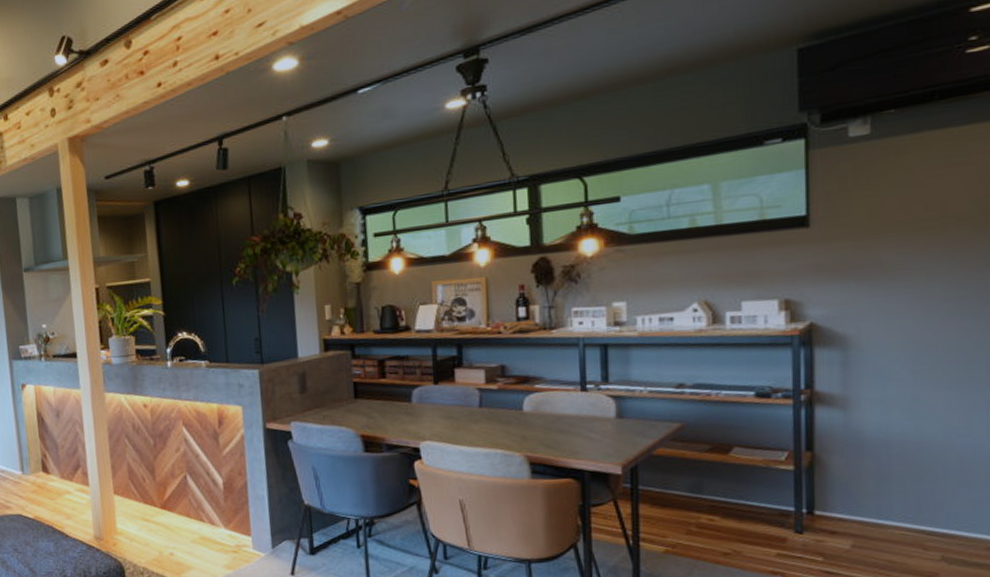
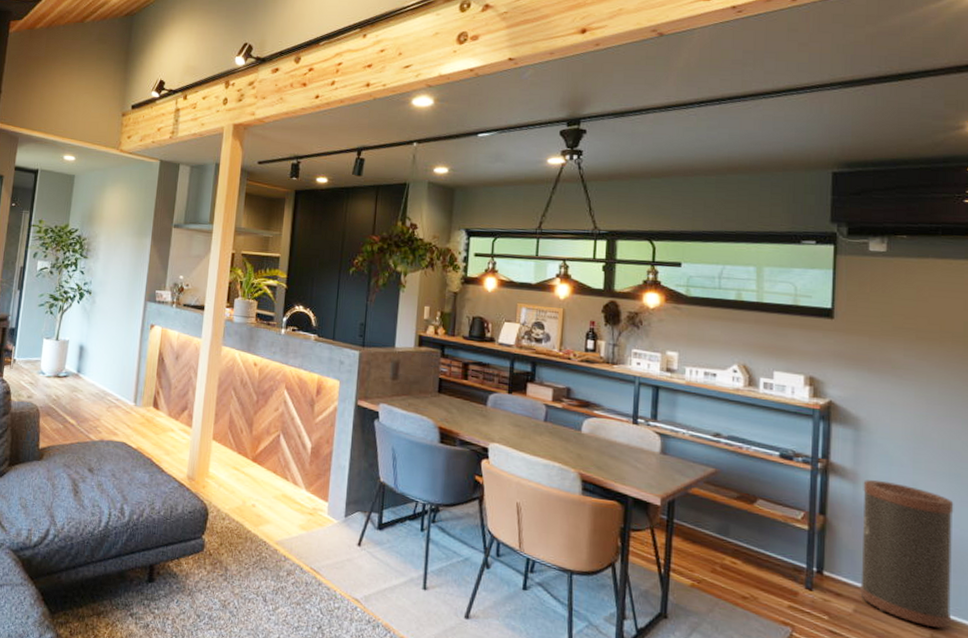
trash can: none [855,400,966,548] -> present [860,480,954,628]

